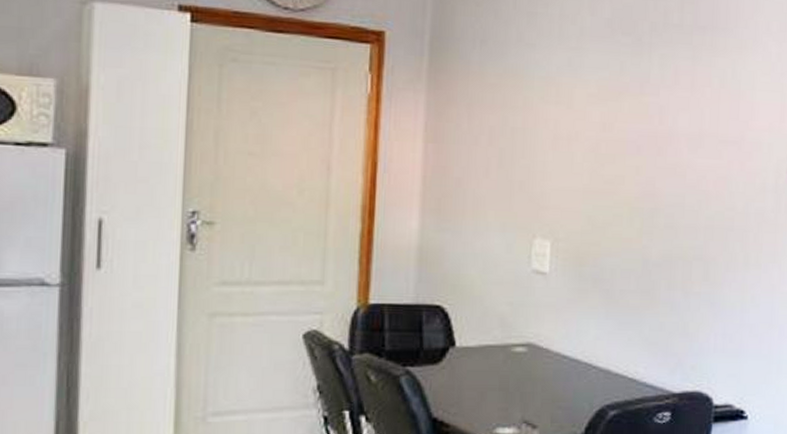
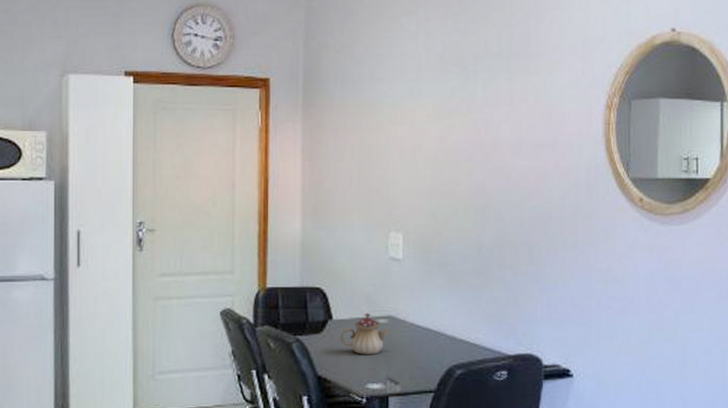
teapot: none [463,338,529,392] -> present [339,313,390,355]

